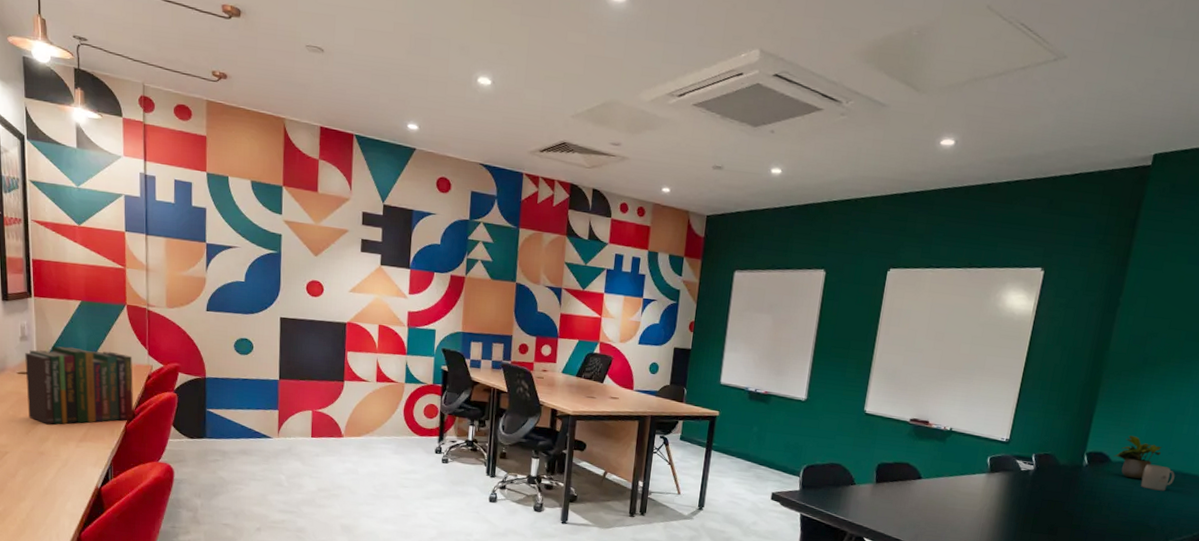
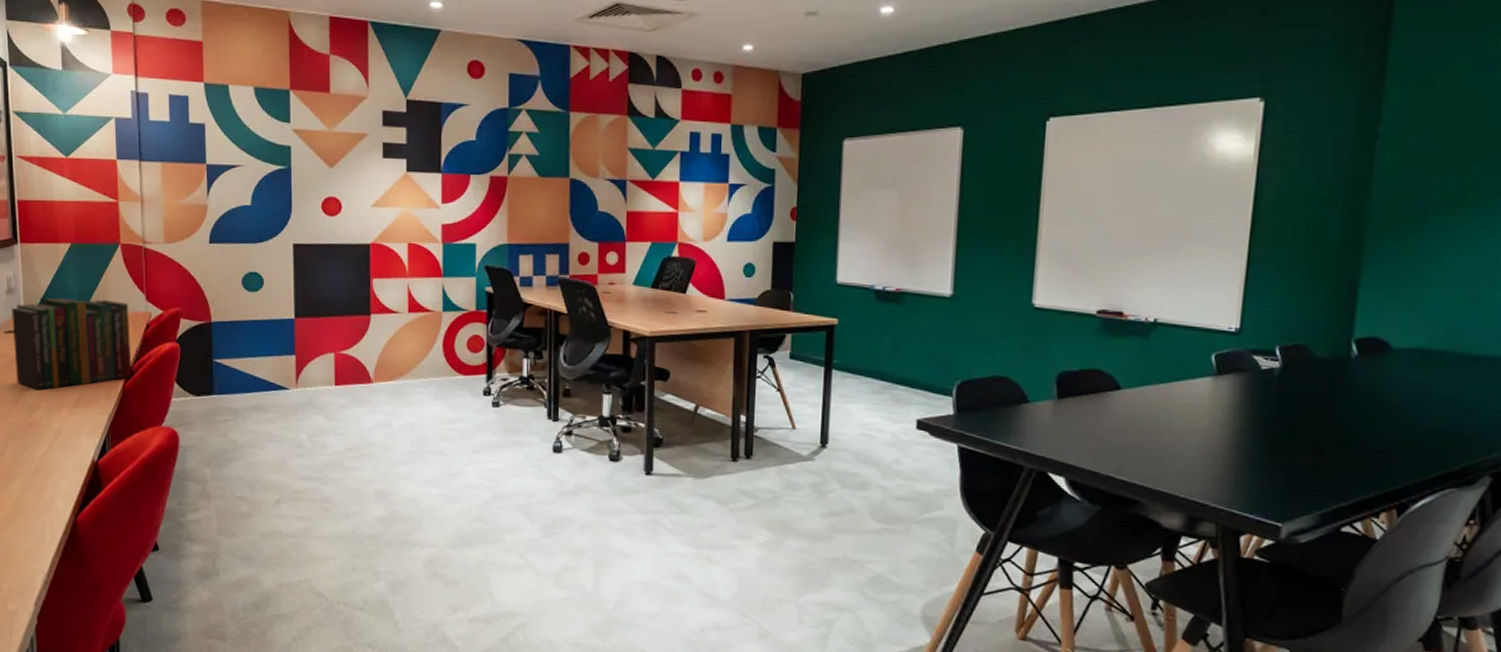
potted plant: present [1113,435,1162,479] -> none [1395,312,1466,371]
mug: present [1140,464,1175,491] -> none [1440,349,1491,385]

